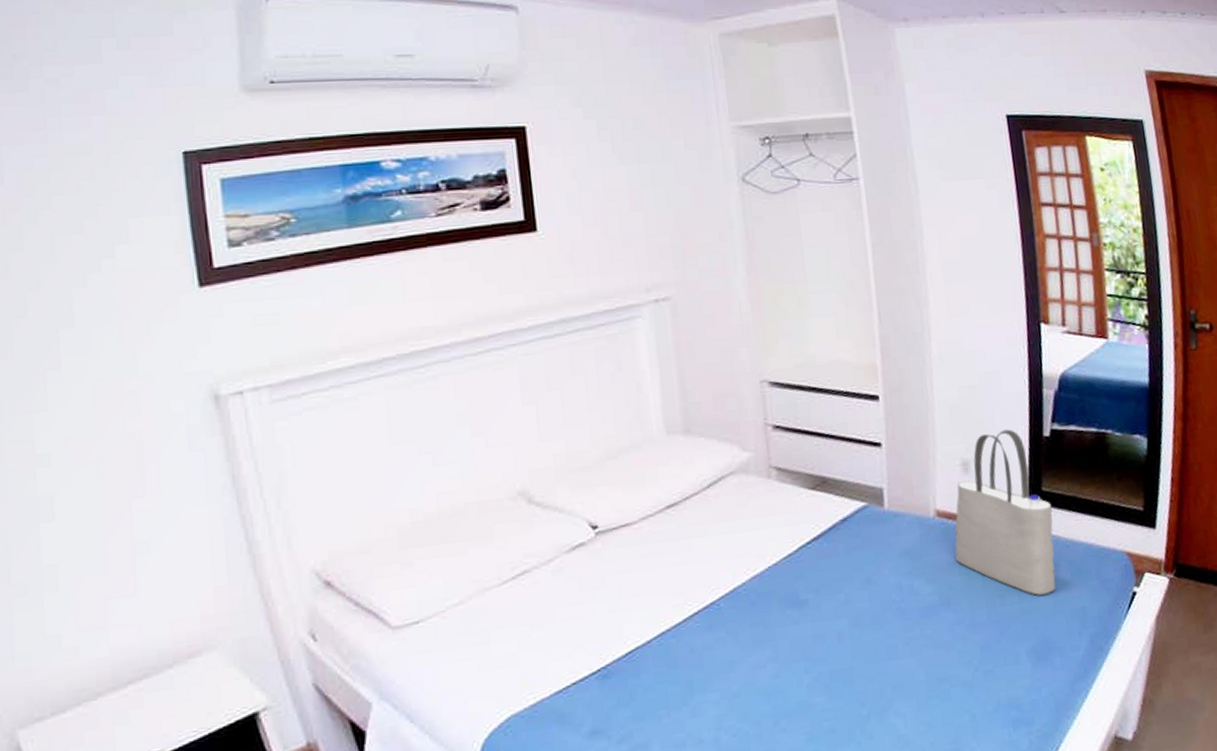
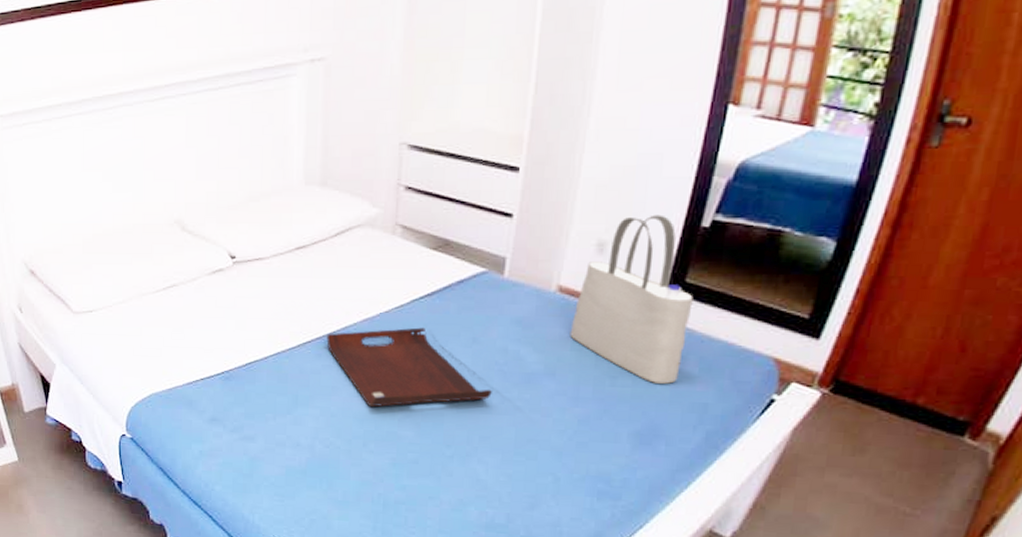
serving tray: none [714,575,895,678] -> present [326,327,492,408]

